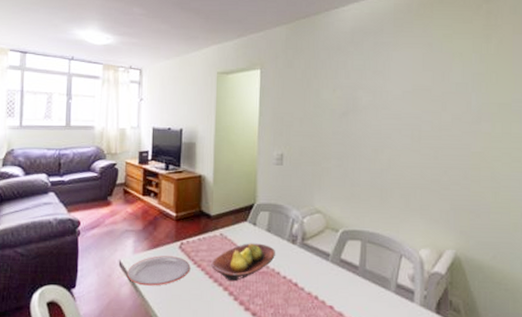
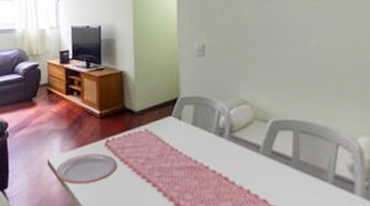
fruit bowl: present [211,243,275,282] -> none [138,138,203,178]

